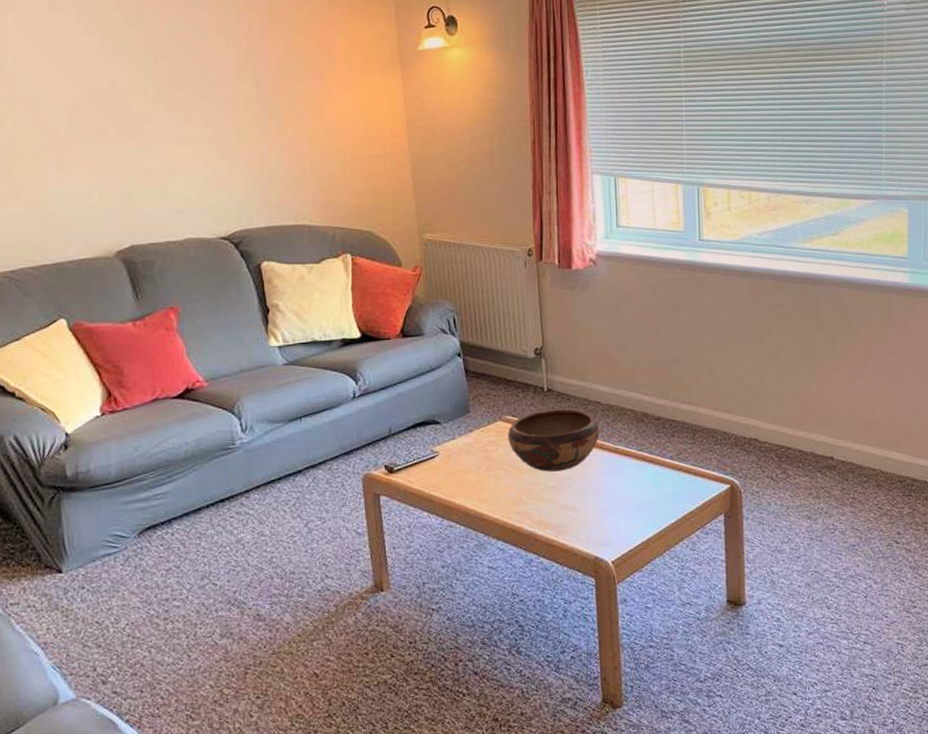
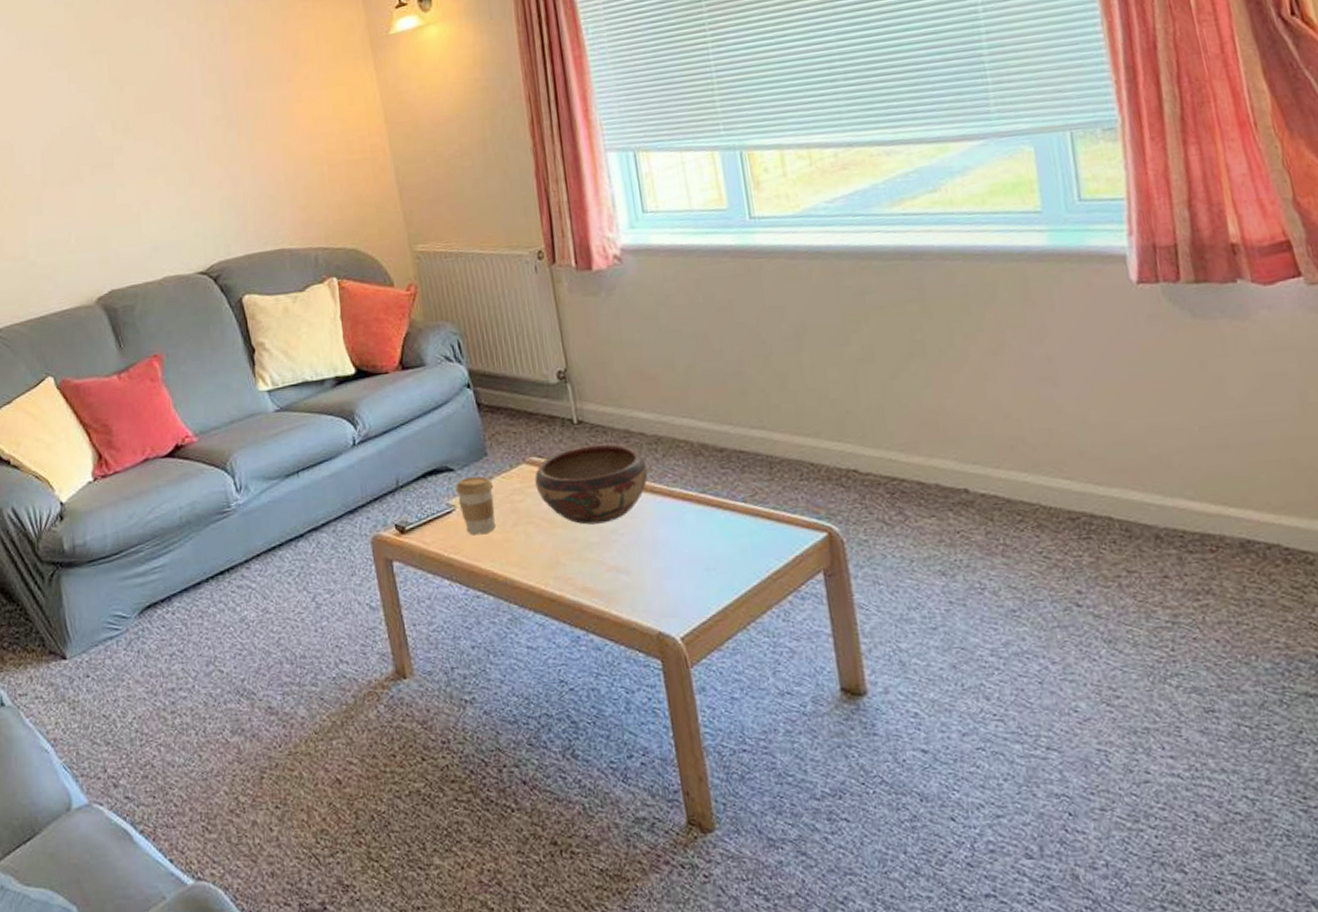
coffee cup: none [440,429,473,477] -> present [455,476,495,535]

